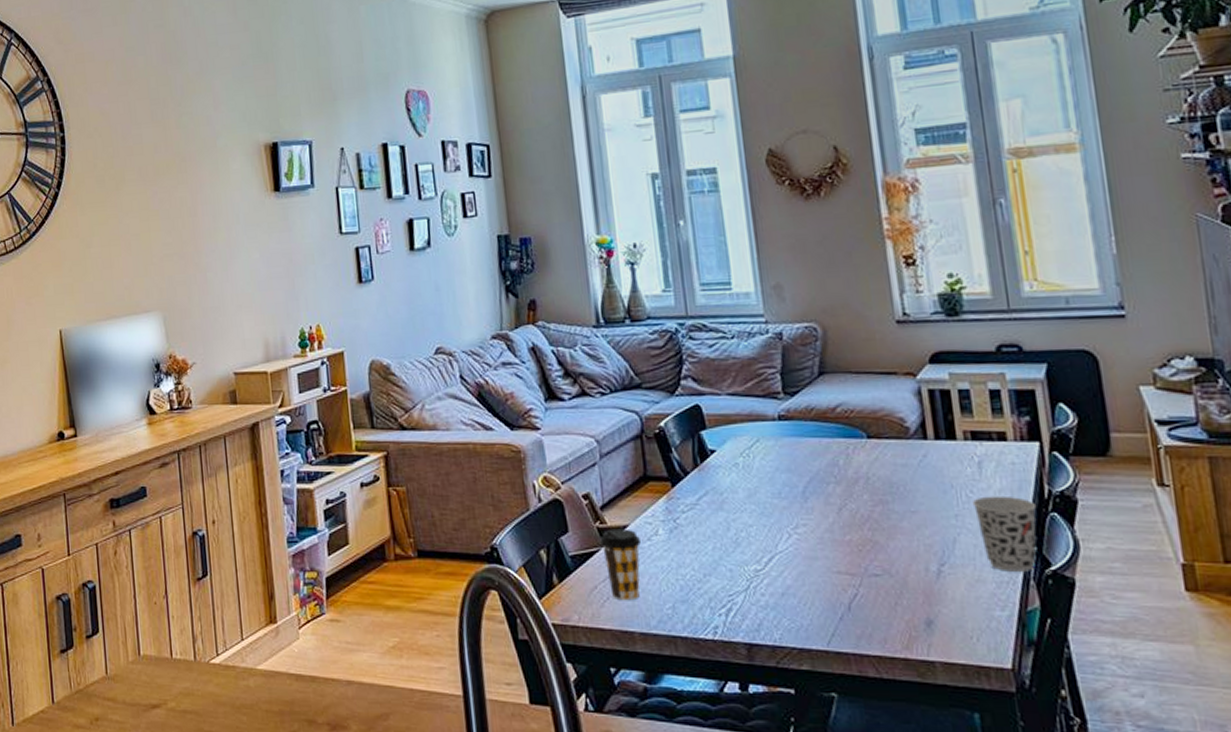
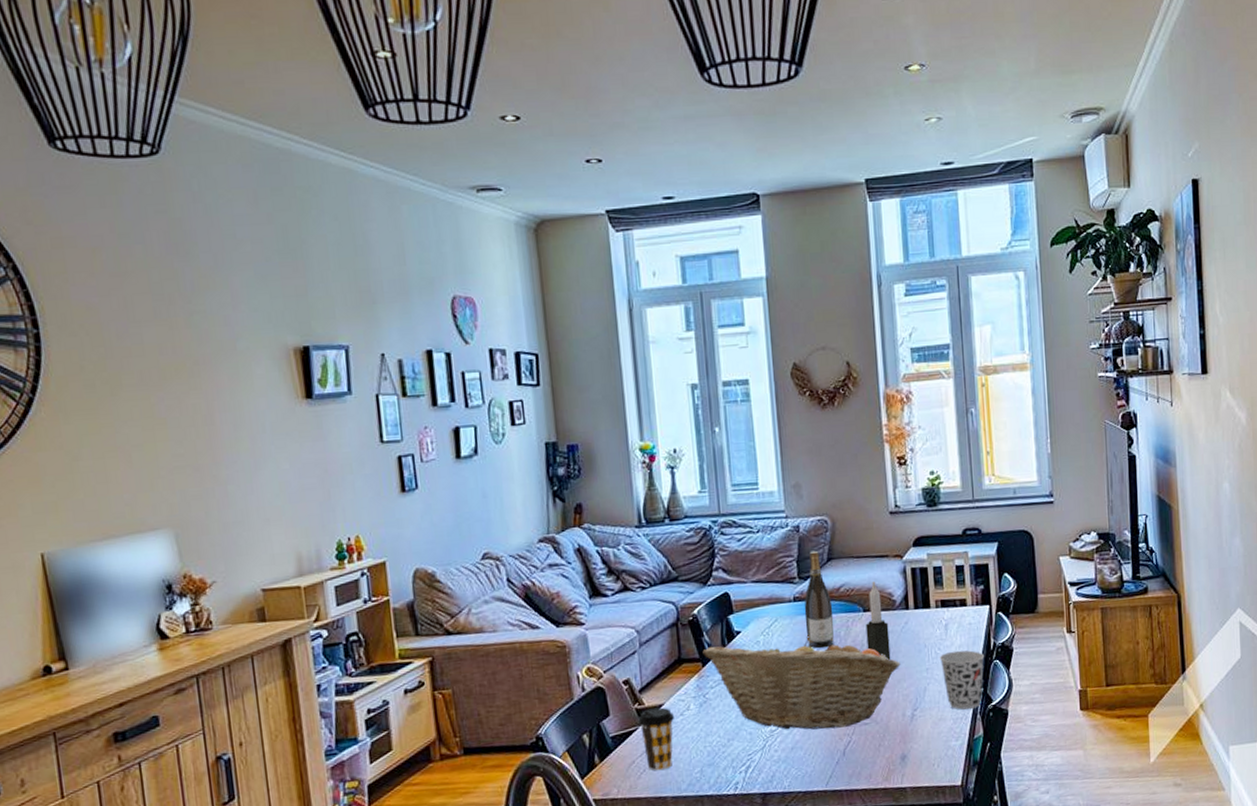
fruit basket: none [671,461,920,576] -> present [702,635,901,730]
wine bottle: none [791,362,831,478] -> present [804,550,834,648]
candle: none [870,403,906,499] -> present [865,581,891,660]

